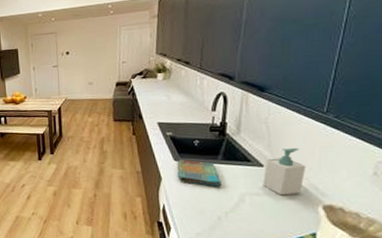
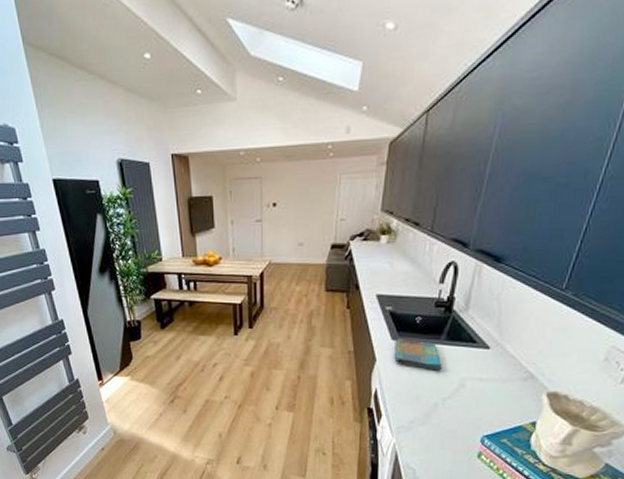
soap bottle: present [262,148,306,195] -> none [486,329,536,381]

